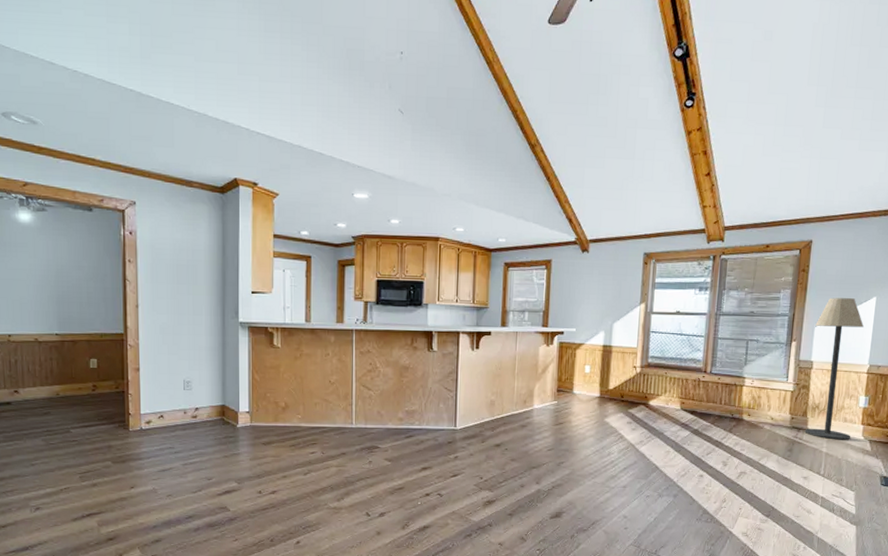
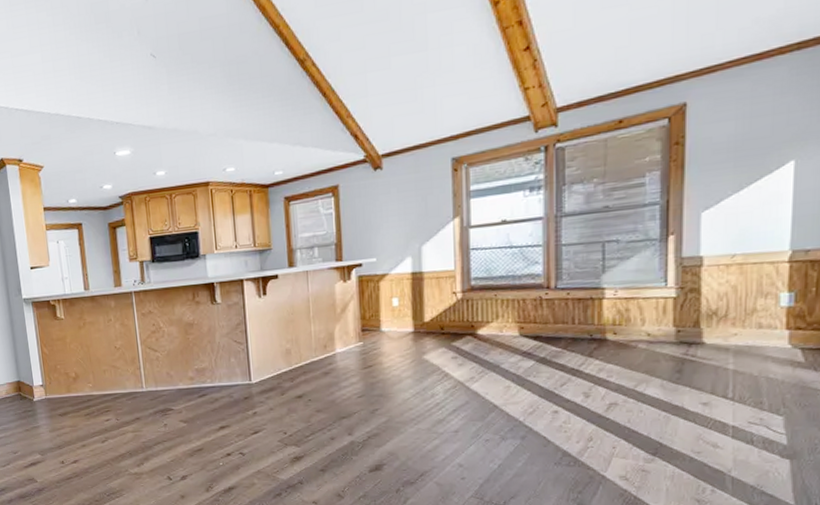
floor lamp: present [804,298,864,440] -> none [698,167,778,353]

